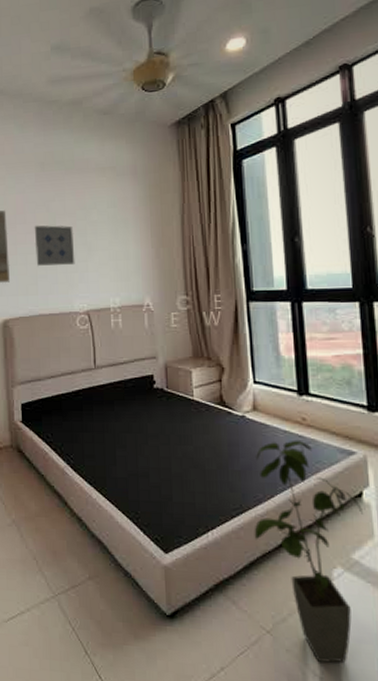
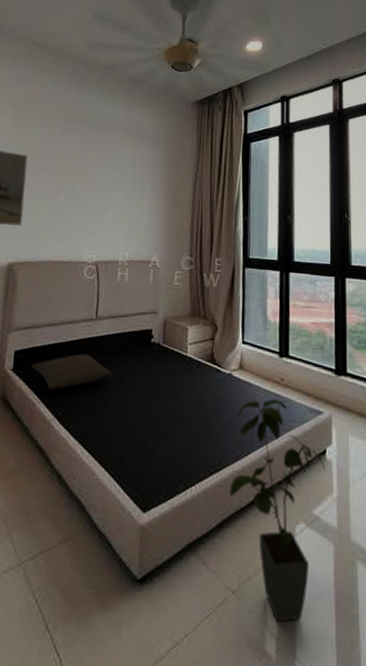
wall art: present [34,225,75,266] -> none [51,173,92,217]
pillow: none [38,403,119,440] -> present [31,354,113,391]

